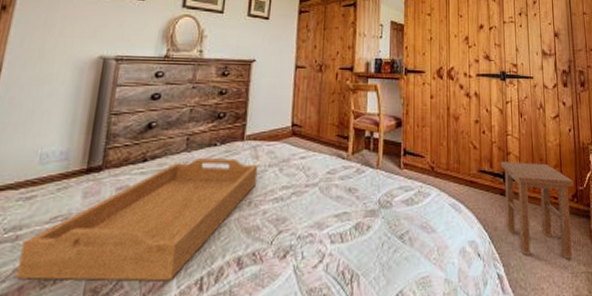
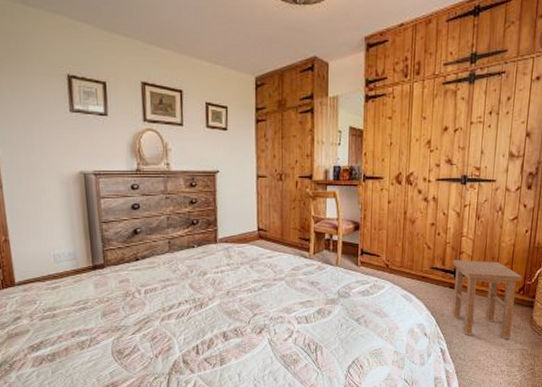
serving tray: present [16,158,258,282] -> none [59,258,232,347]

